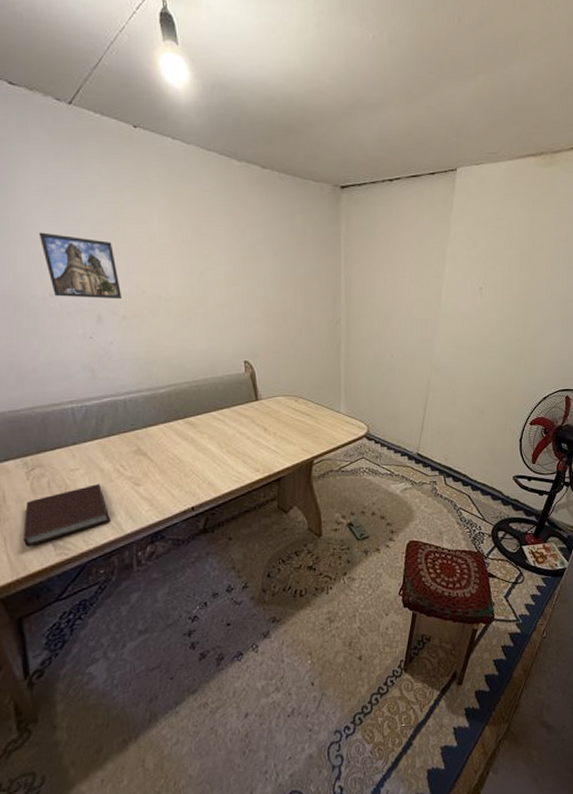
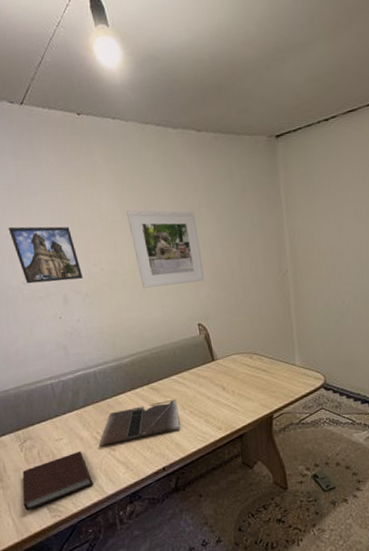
laptop: none [121,437,215,479] -> present [98,400,180,446]
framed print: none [178,235,256,318] -> present [127,210,205,288]

